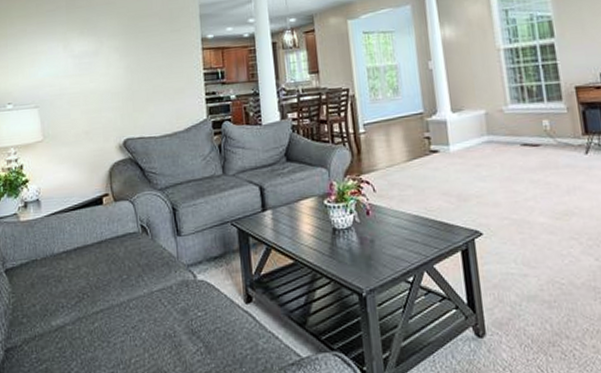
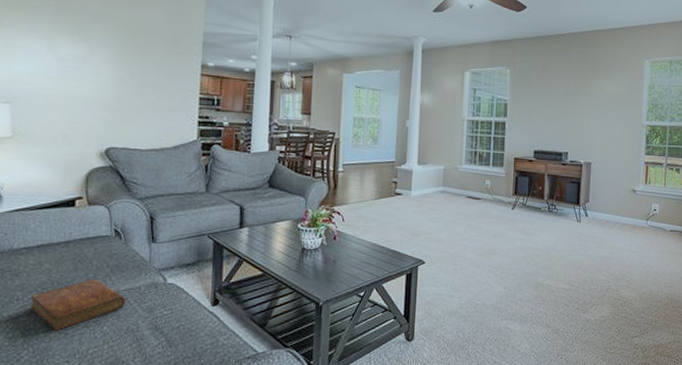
bible: none [74,280,160,339] -> present [31,279,125,331]

